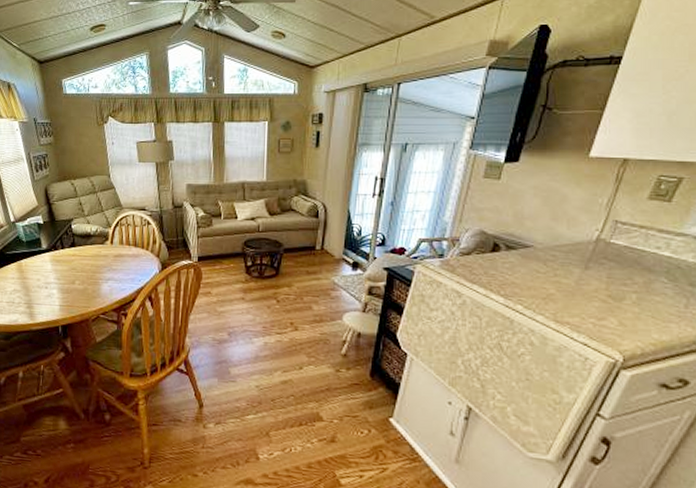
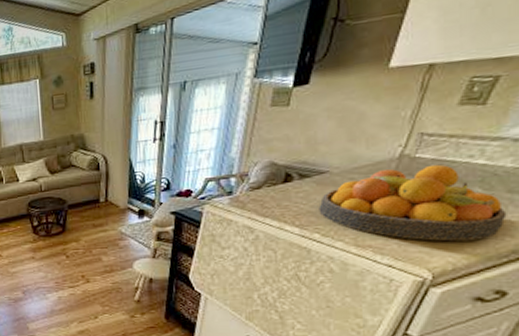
fruit bowl: none [522,251,689,328] -> present [318,164,507,242]

